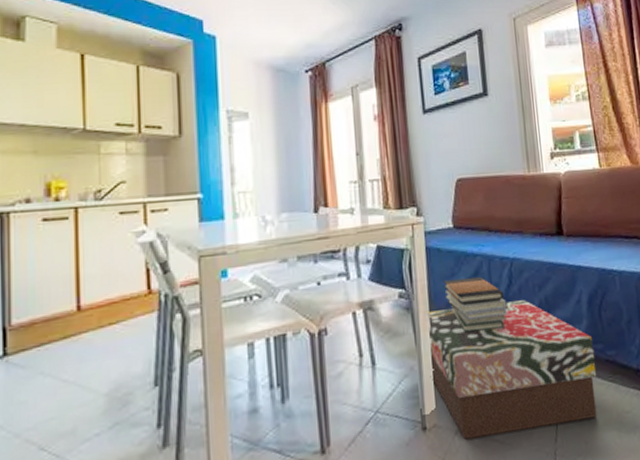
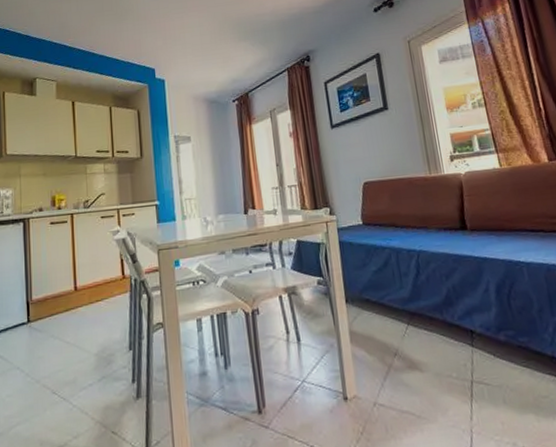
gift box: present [426,300,597,440] -> none [342,288,513,411]
book stack: present [443,276,508,333] -> none [356,266,417,316]

